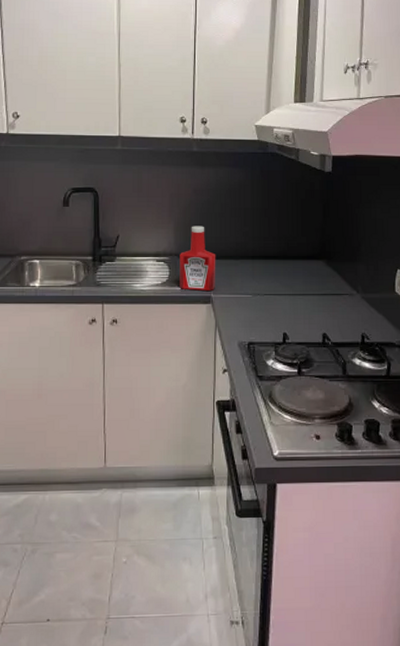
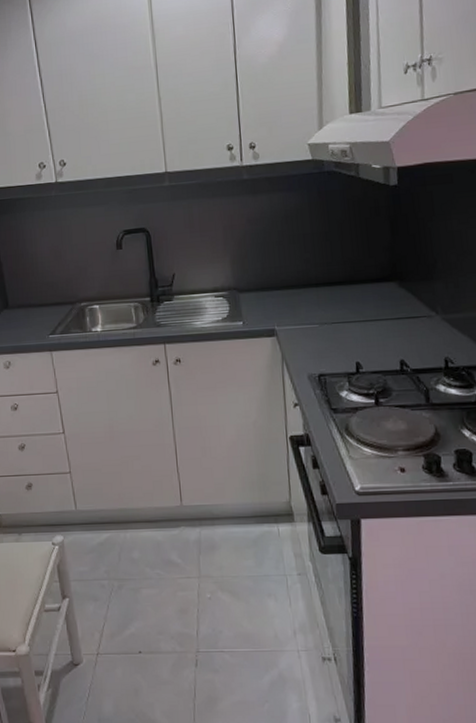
ketchup bottle: present [180,226,216,291] -> none [238,256,279,324]

